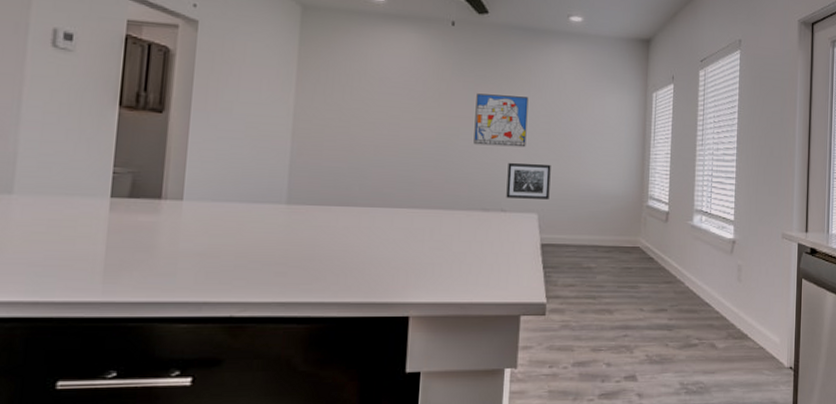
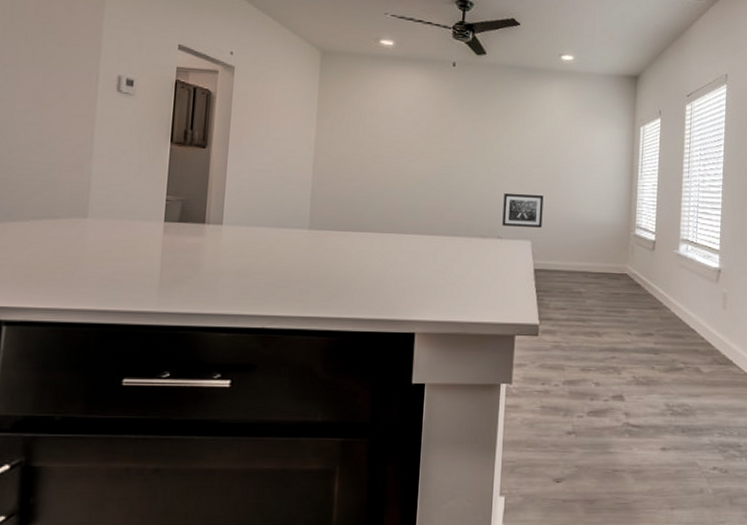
wall art: present [473,93,529,148] -> none [472,129,523,179]

